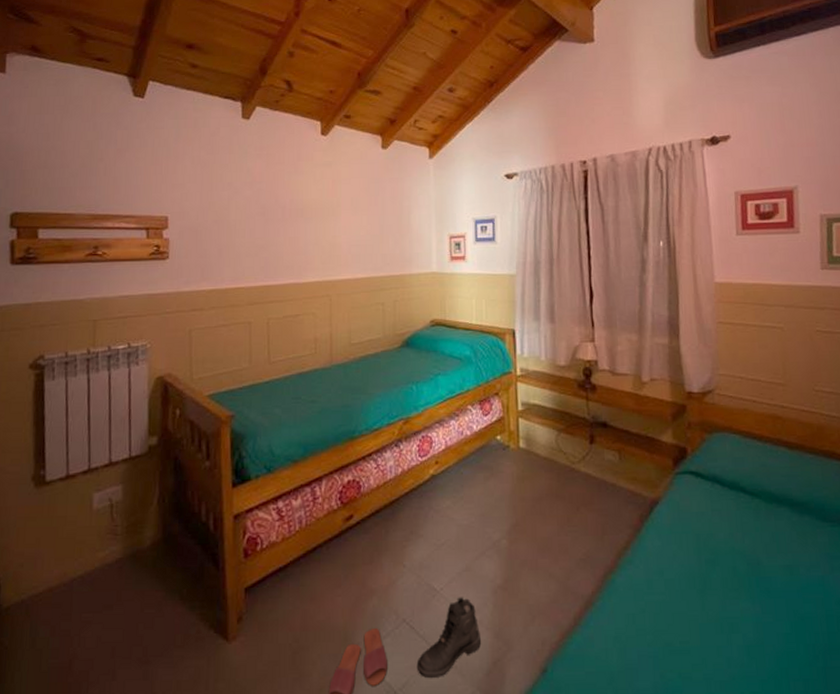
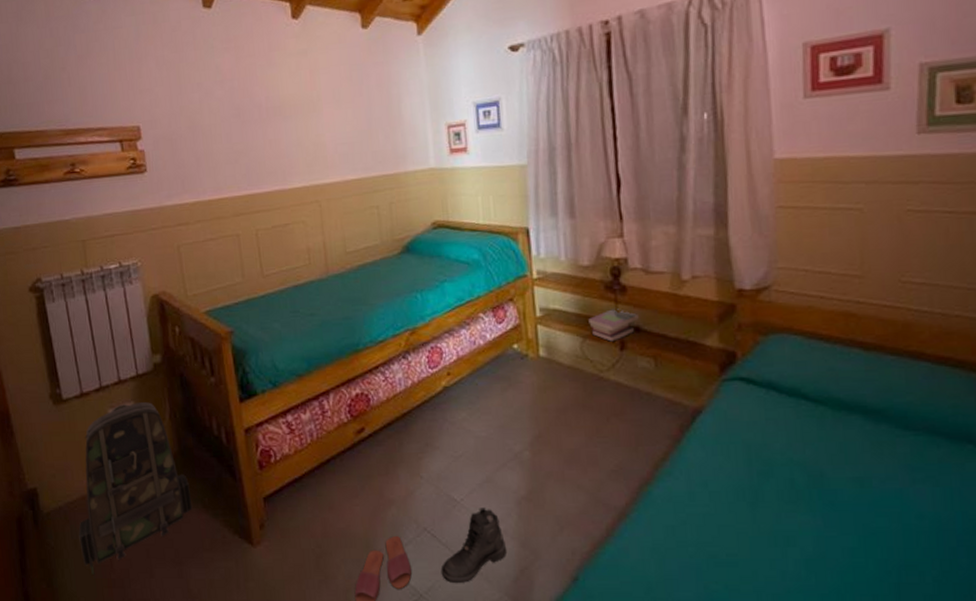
backpack: none [38,486,169,678] -> present [78,402,193,575]
books: none [563,404,606,436] -> present [588,307,639,342]

